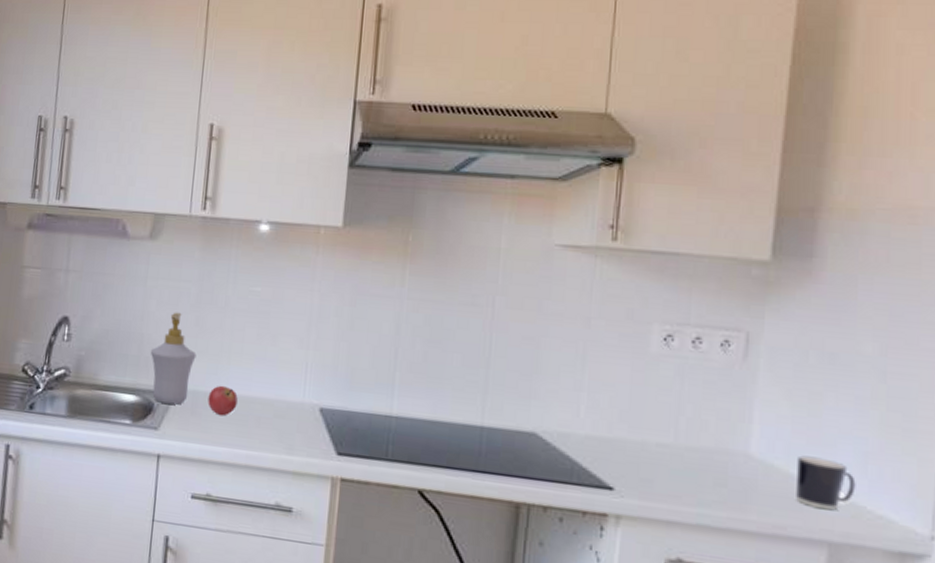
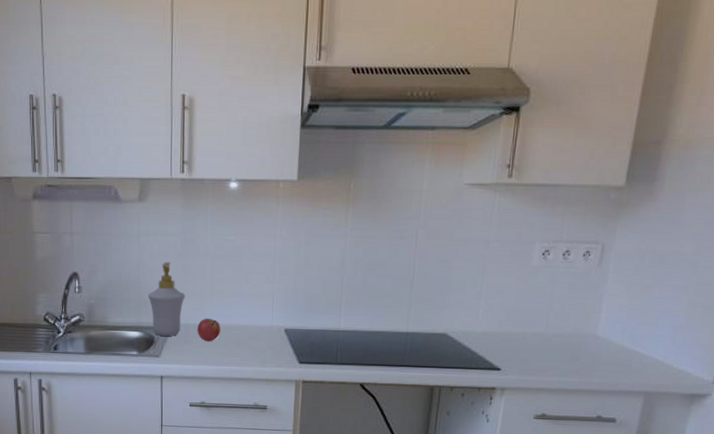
mug: present [796,455,856,511] -> none [626,333,668,370]

